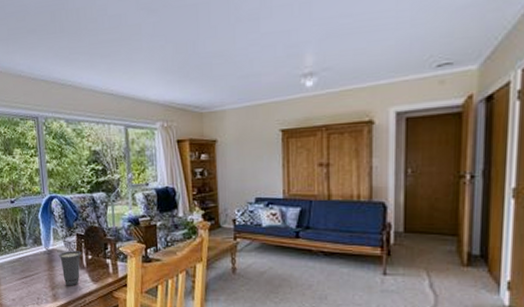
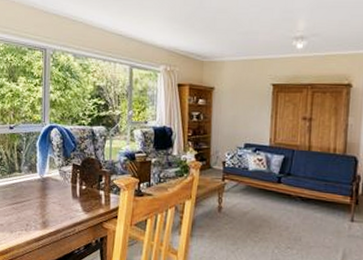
cup: present [58,251,82,286] -> none [53,180,76,215]

